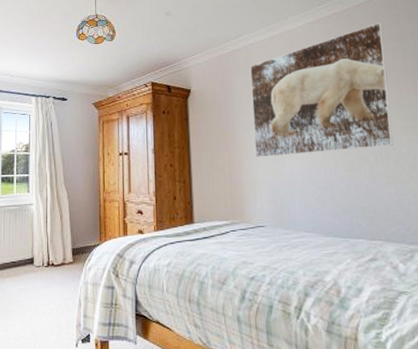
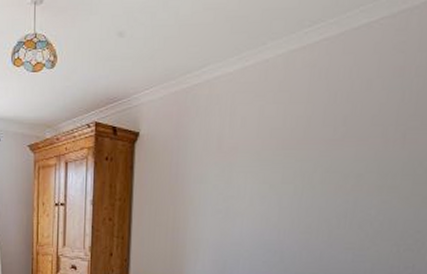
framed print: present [250,23,393,158] -> none [204,52,384,215]

